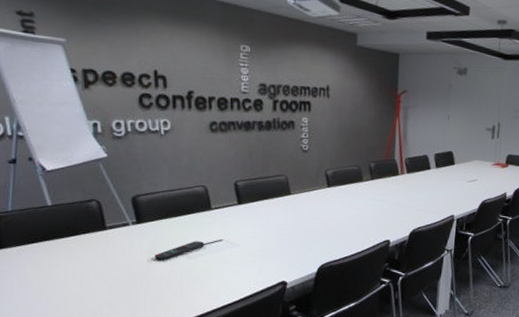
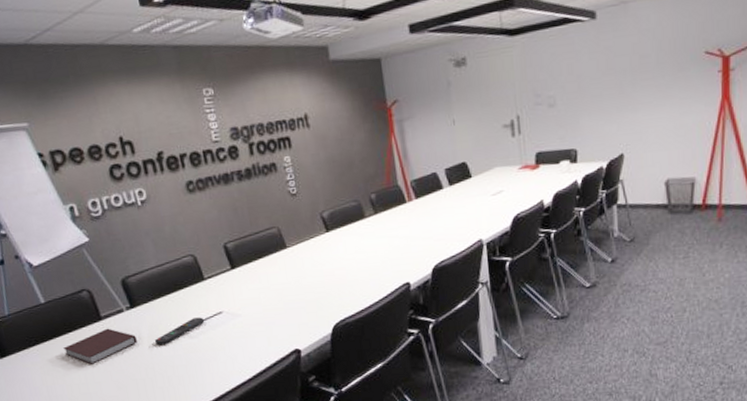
notebook: none [63,238,137,268] -> present [63,328,137,364]

